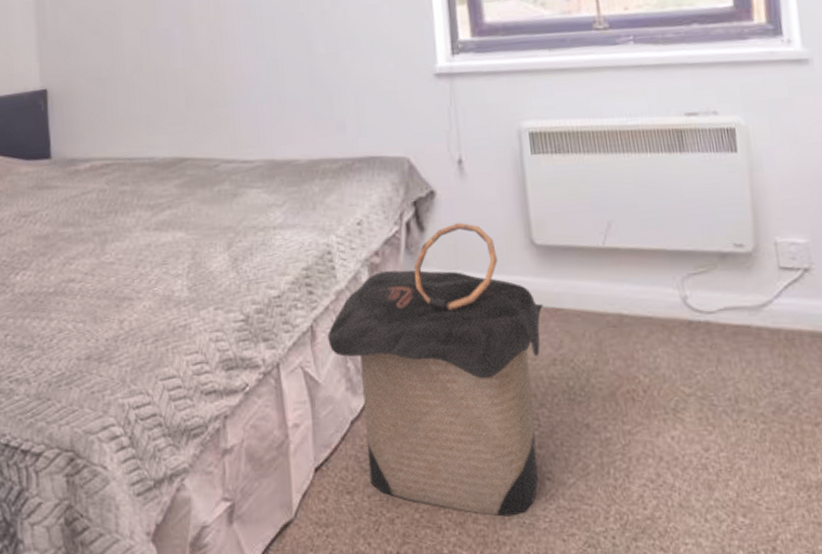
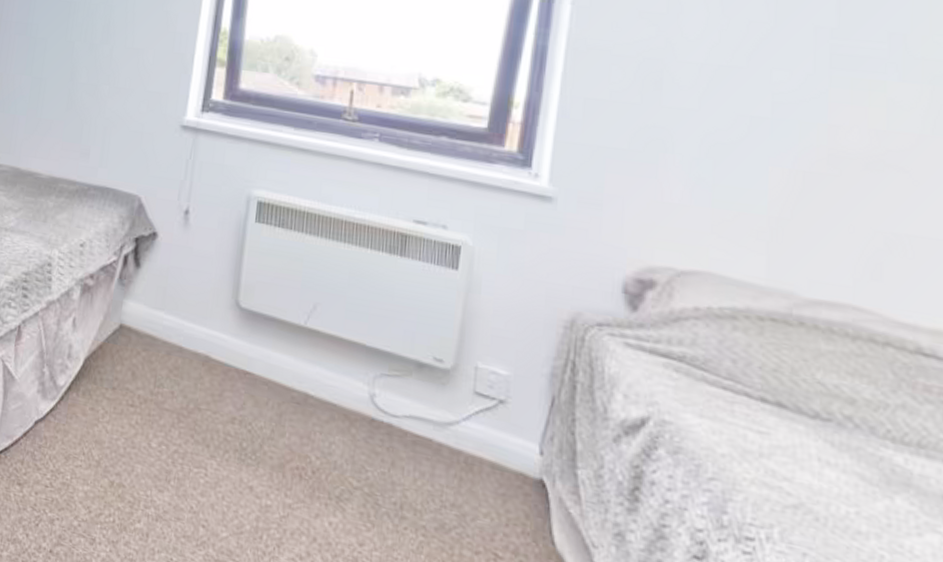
laundry hamper: present [327,222,543,517] -> none [31,267,234,551]

